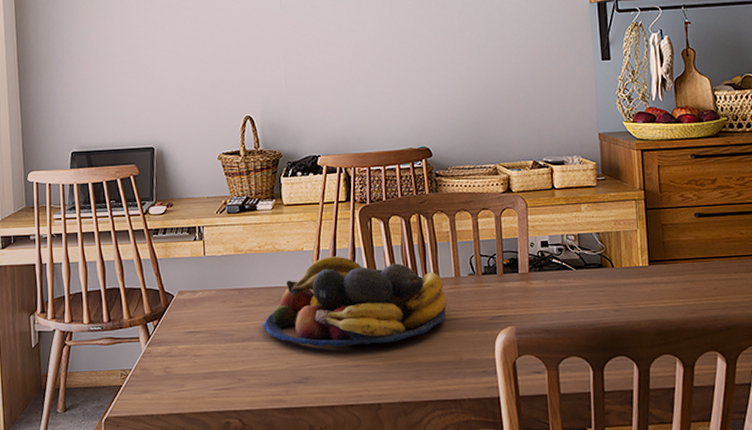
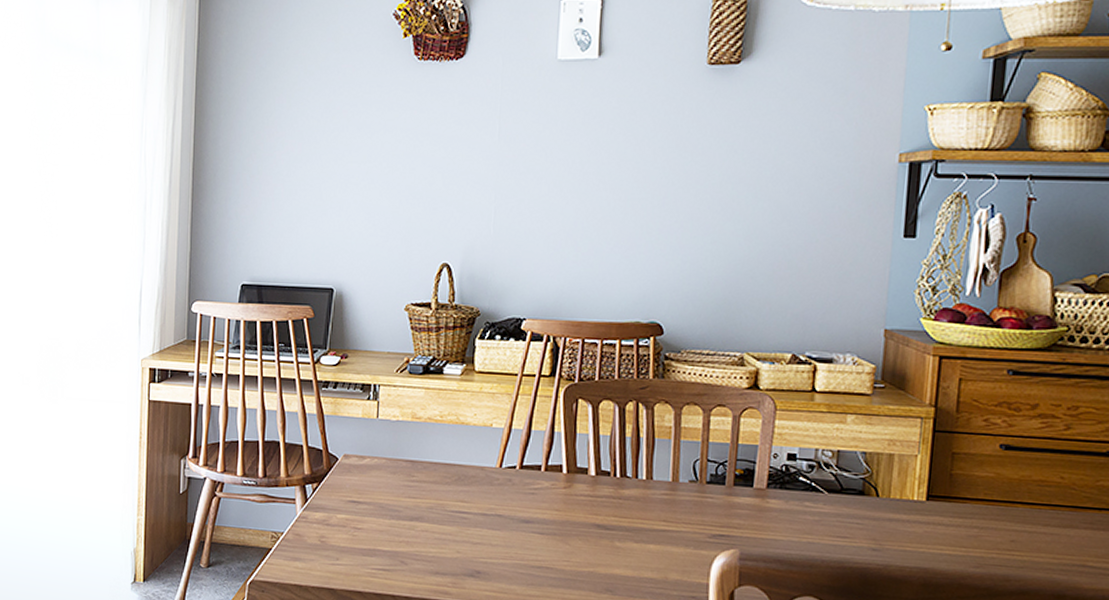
fruit bowl: present [263,256,448,347] -> none [435,438,660,547]

